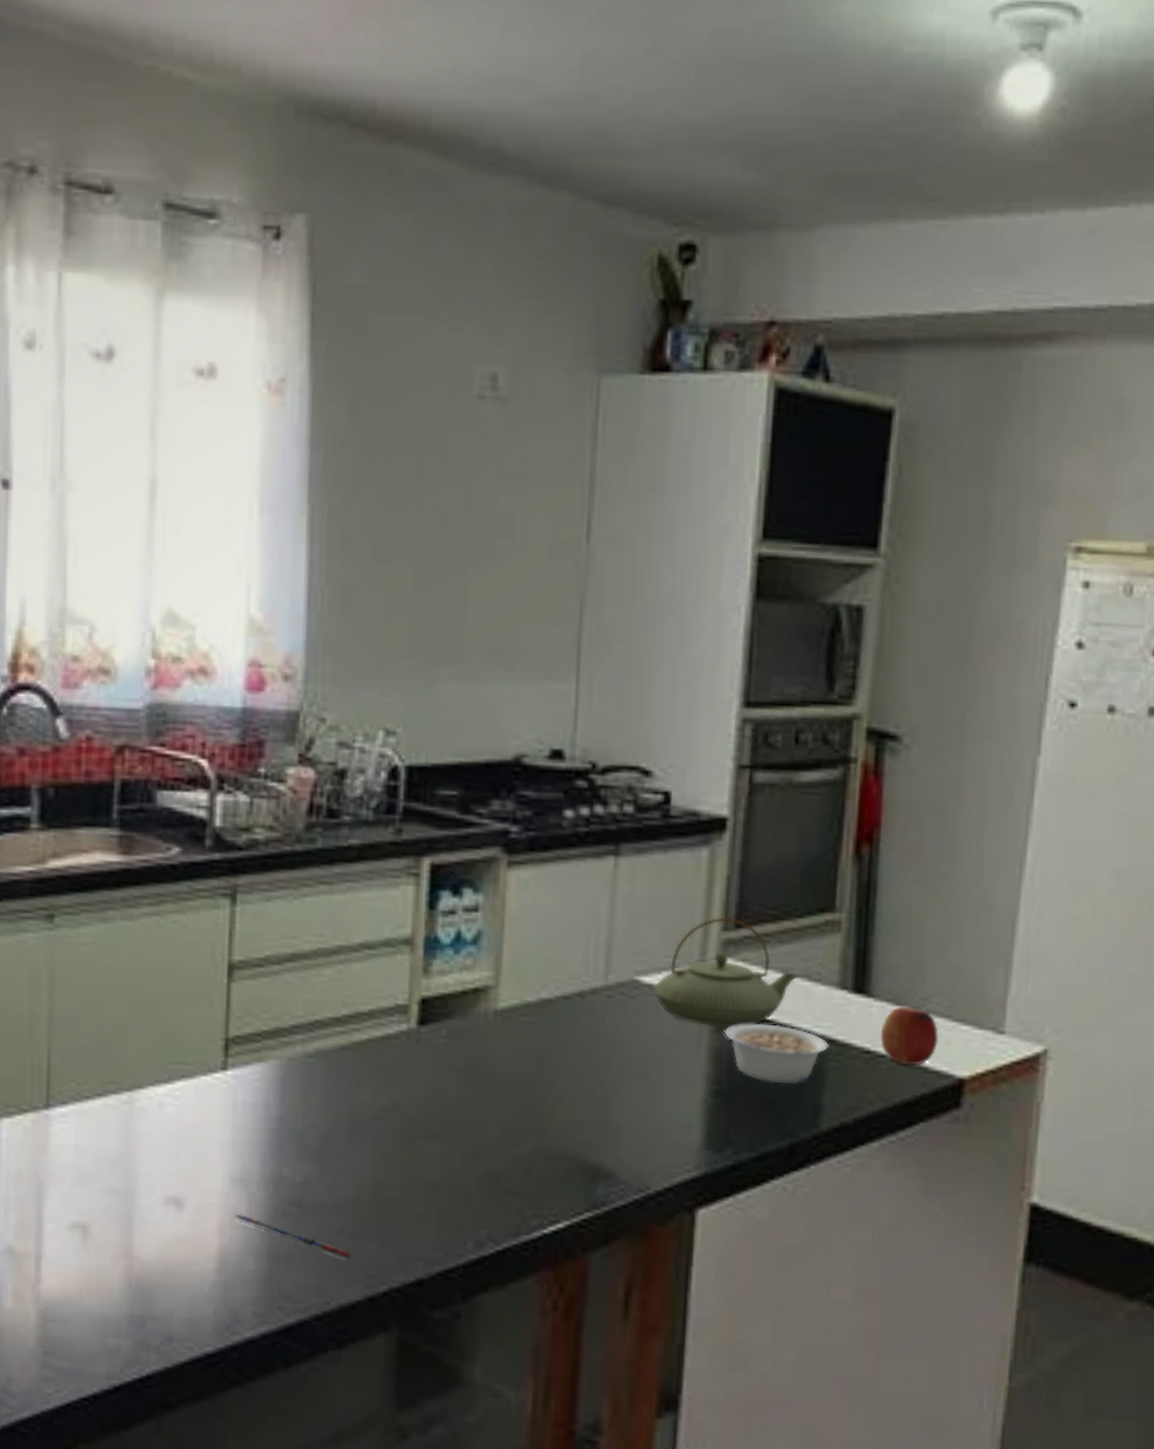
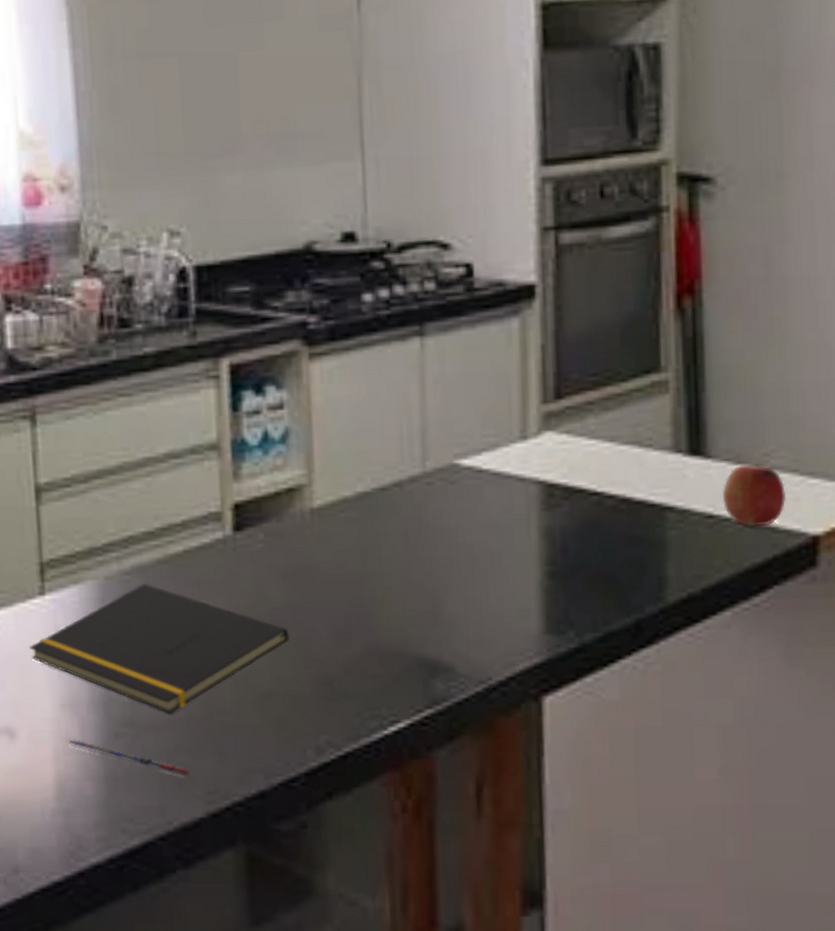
notepad: none [206,1067,462,1197] -> present [29,583,289,714]
teapot: present [652,917,797,1027] -> none [474,388,627,505]
legume: present [724,1023,830,1085] -> none [554,496,668,559]

